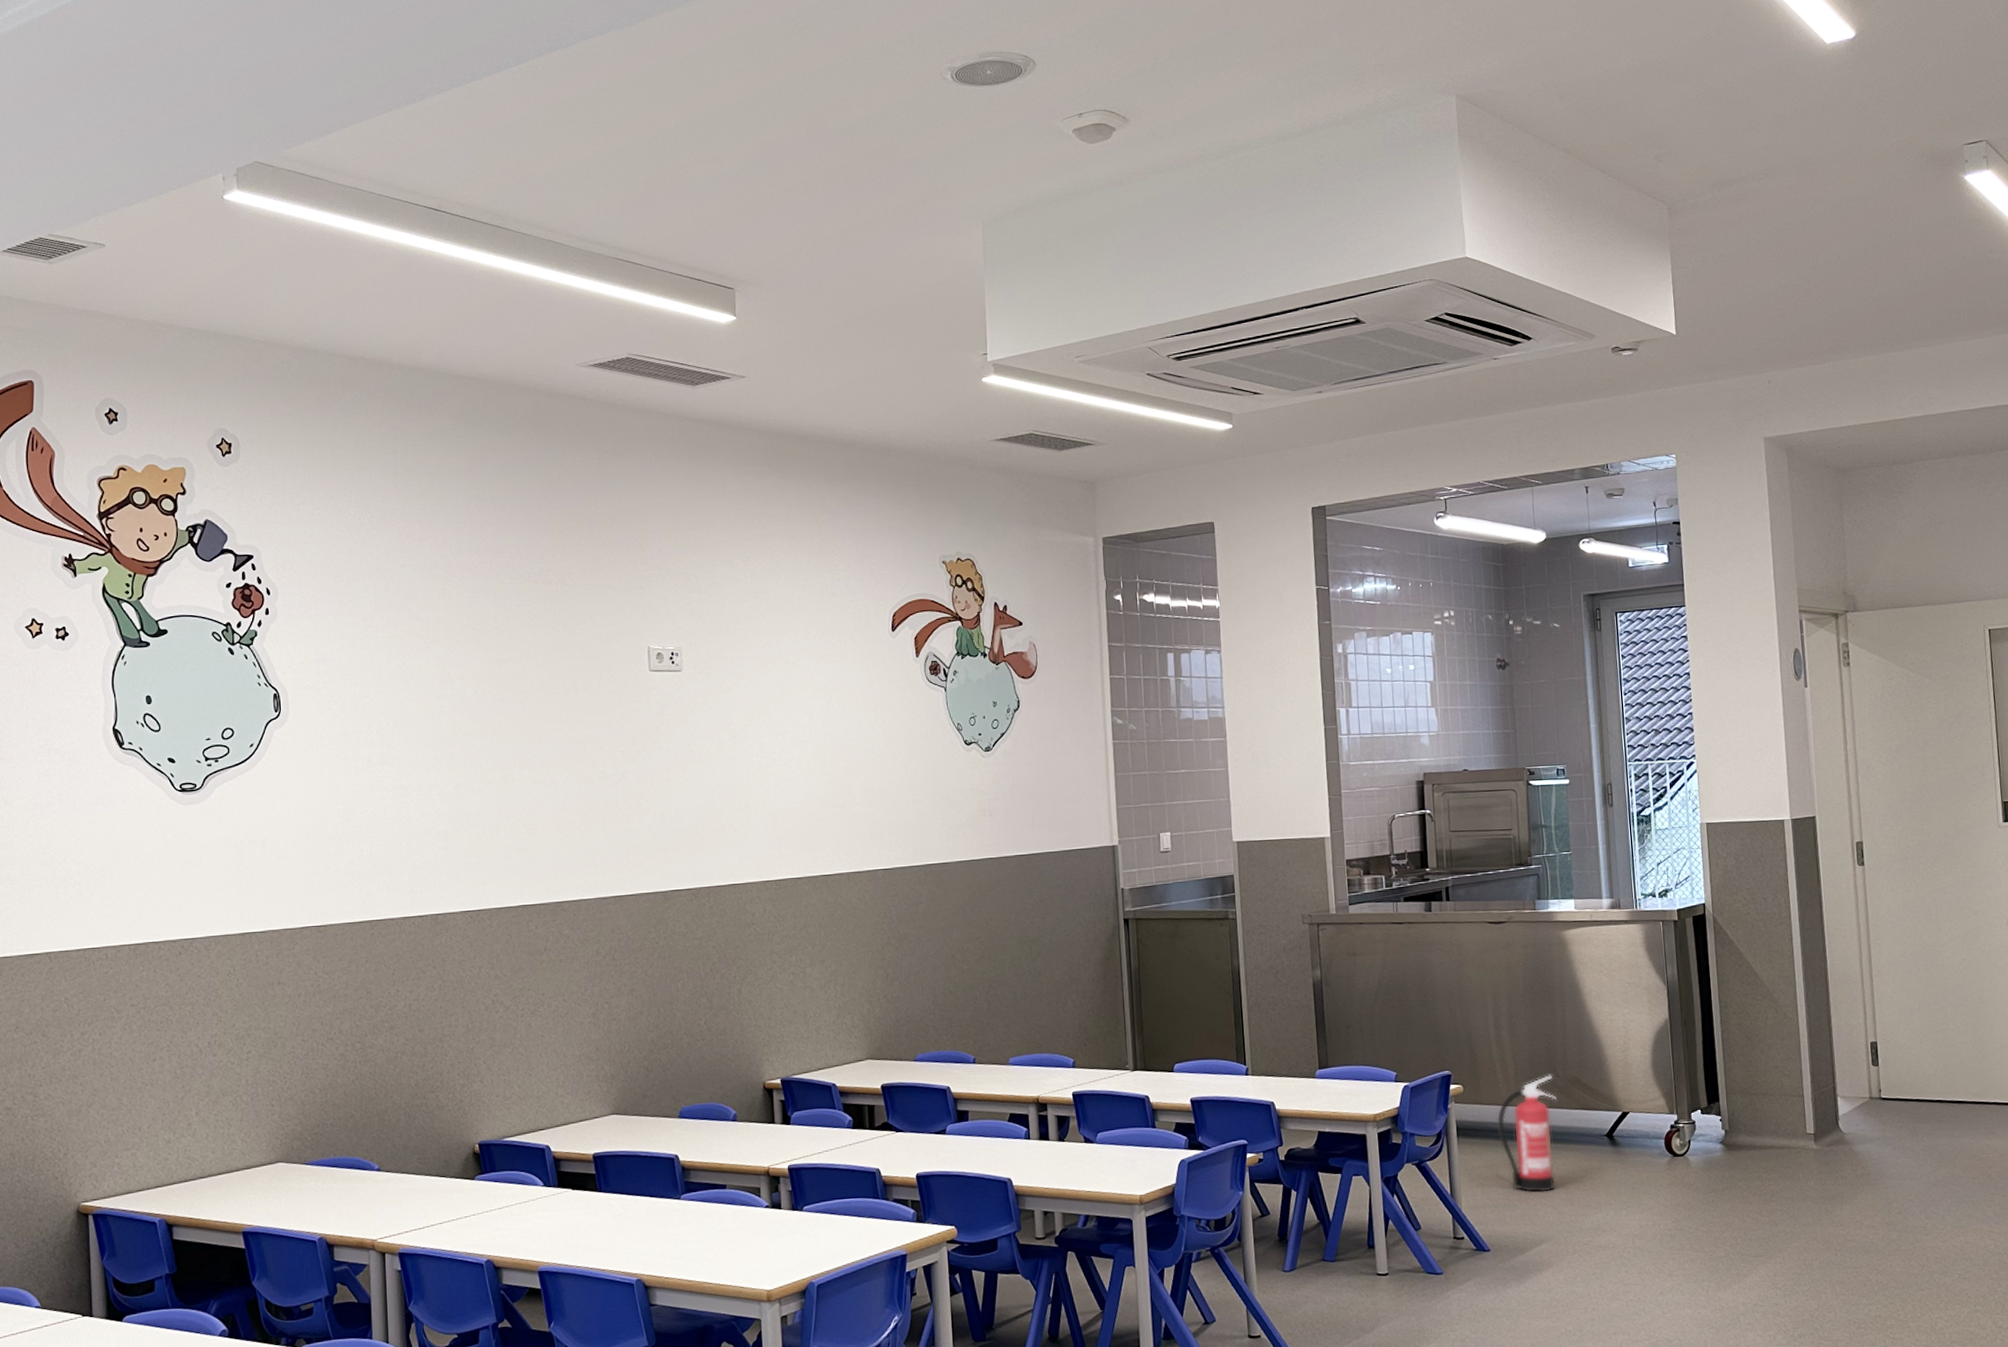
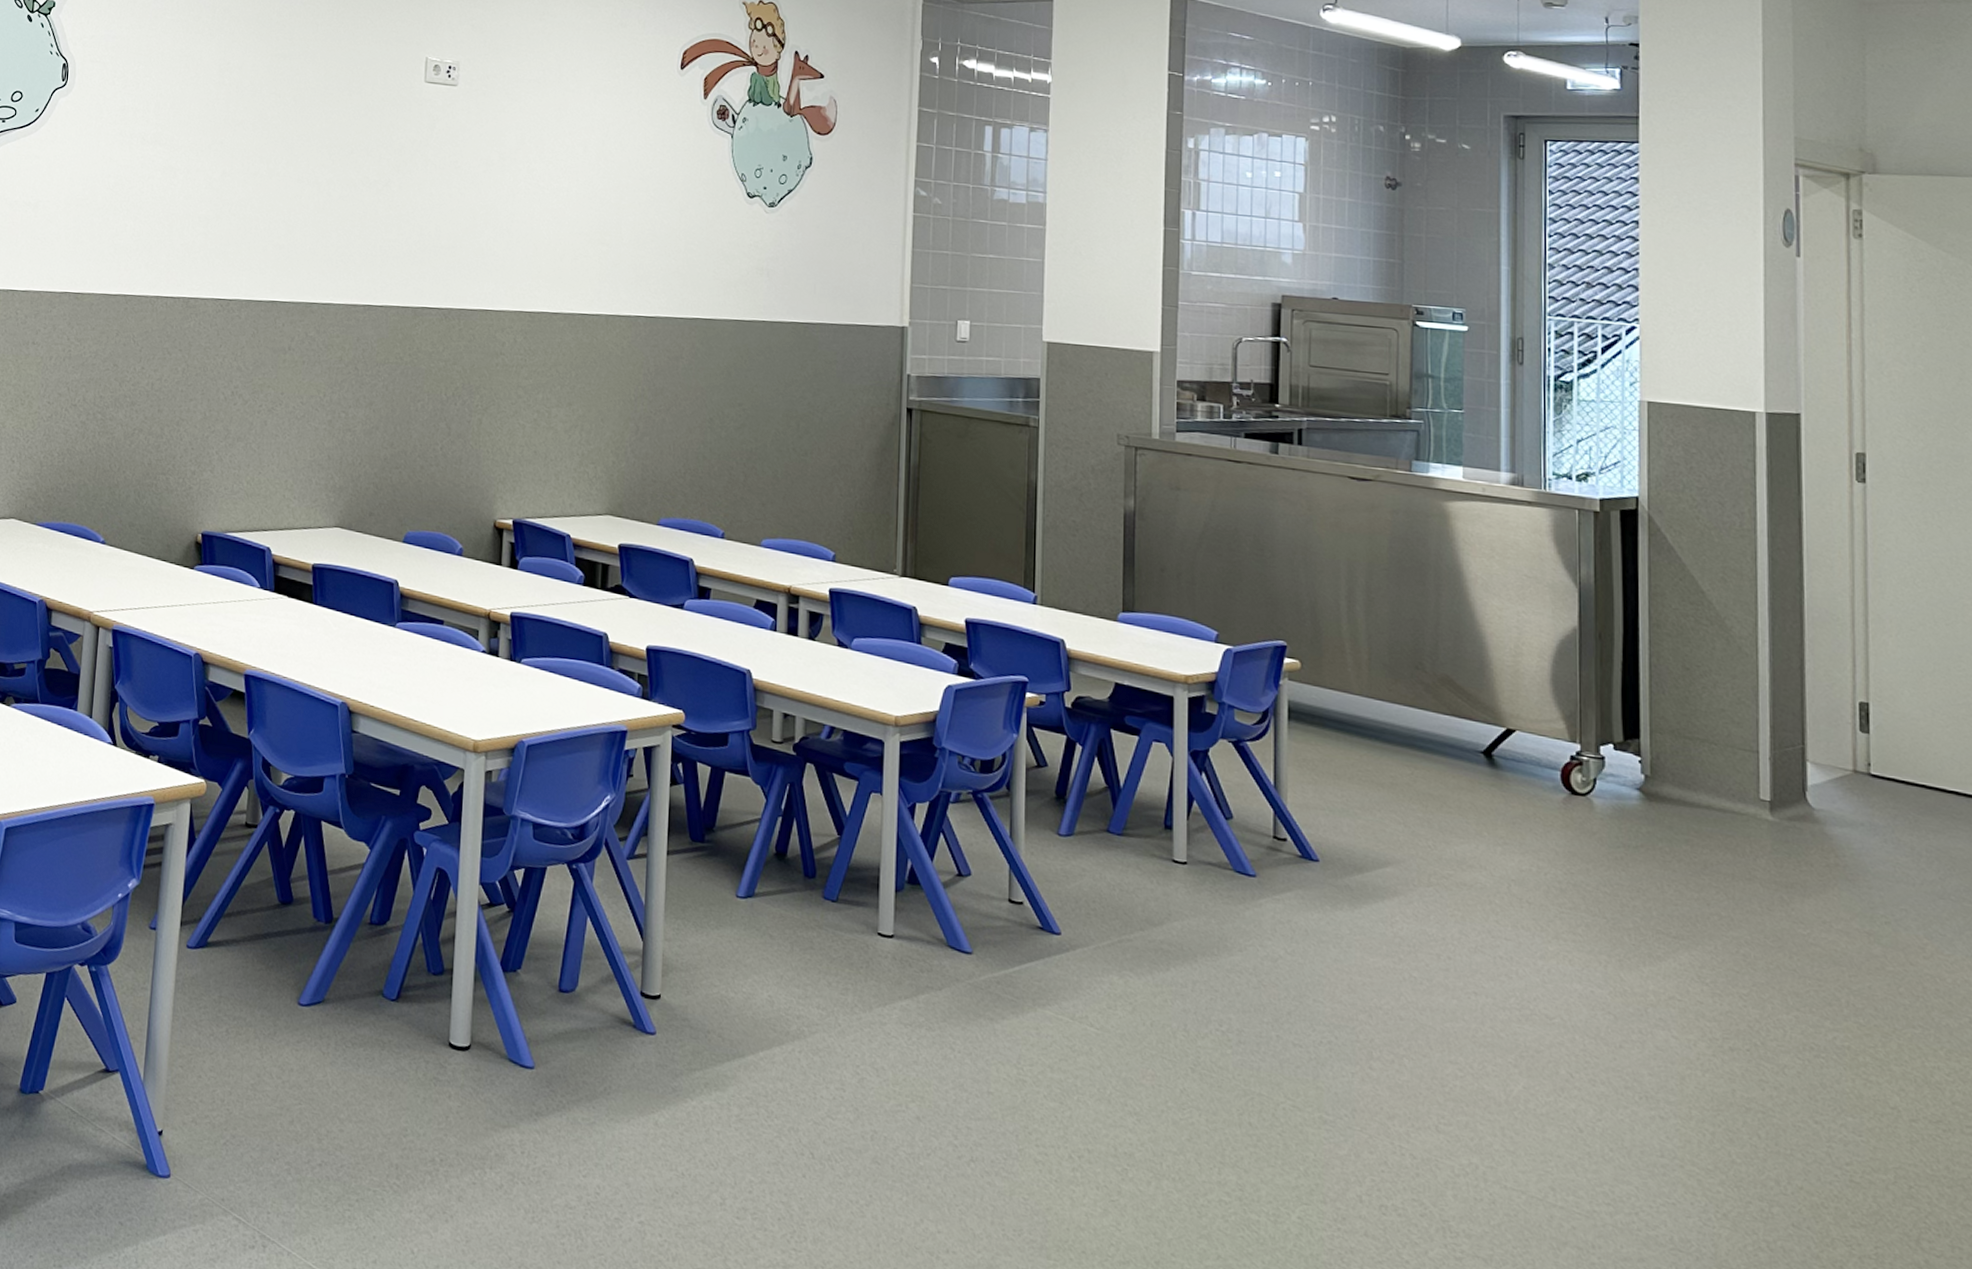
fire extinguisher: present [1497,1075,1556,1192] -> none [1342,667,1420,806]

